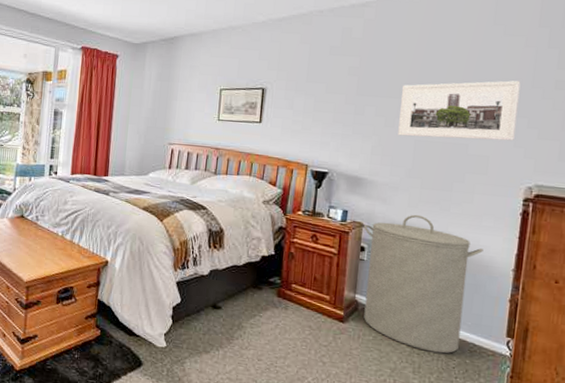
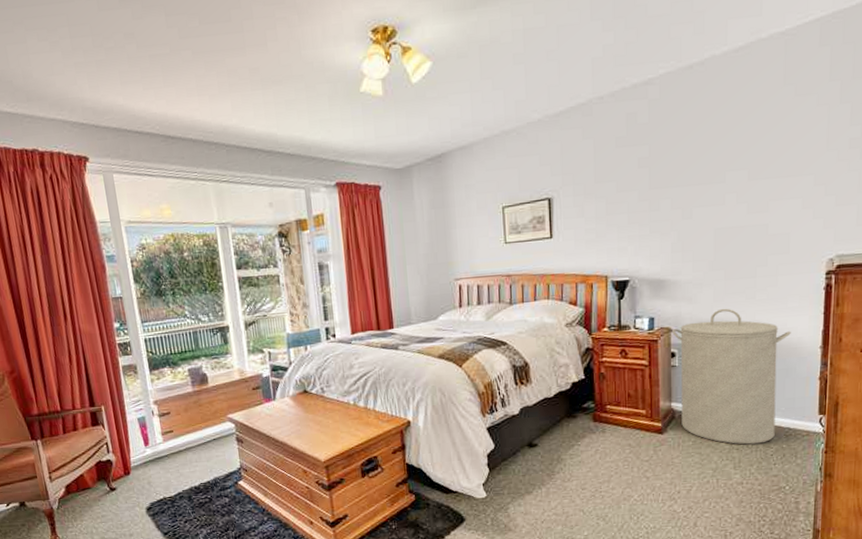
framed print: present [398,80,521,141] -> none [695,145,815,227]

